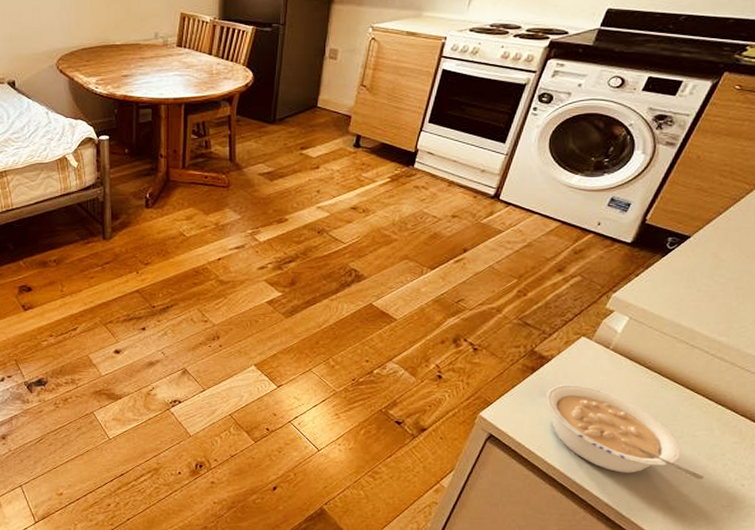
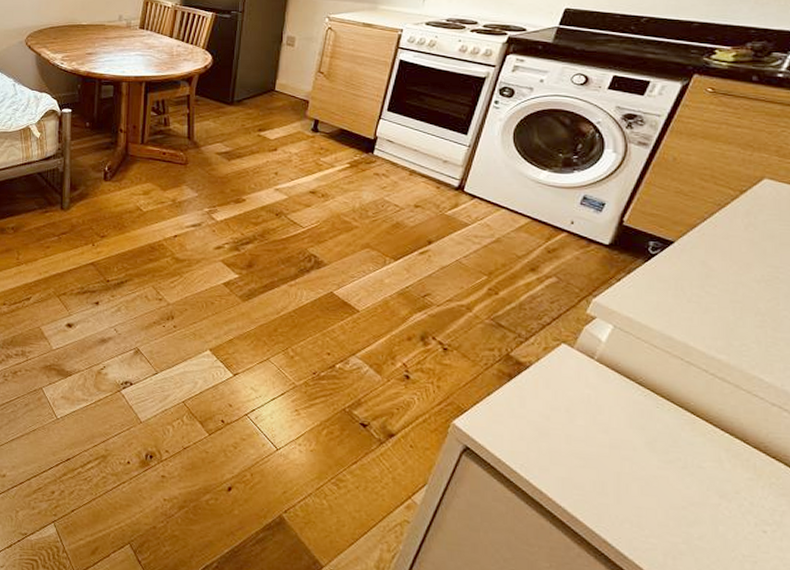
legume: present [545,384,704,479] -> none [525,395,718,520]

